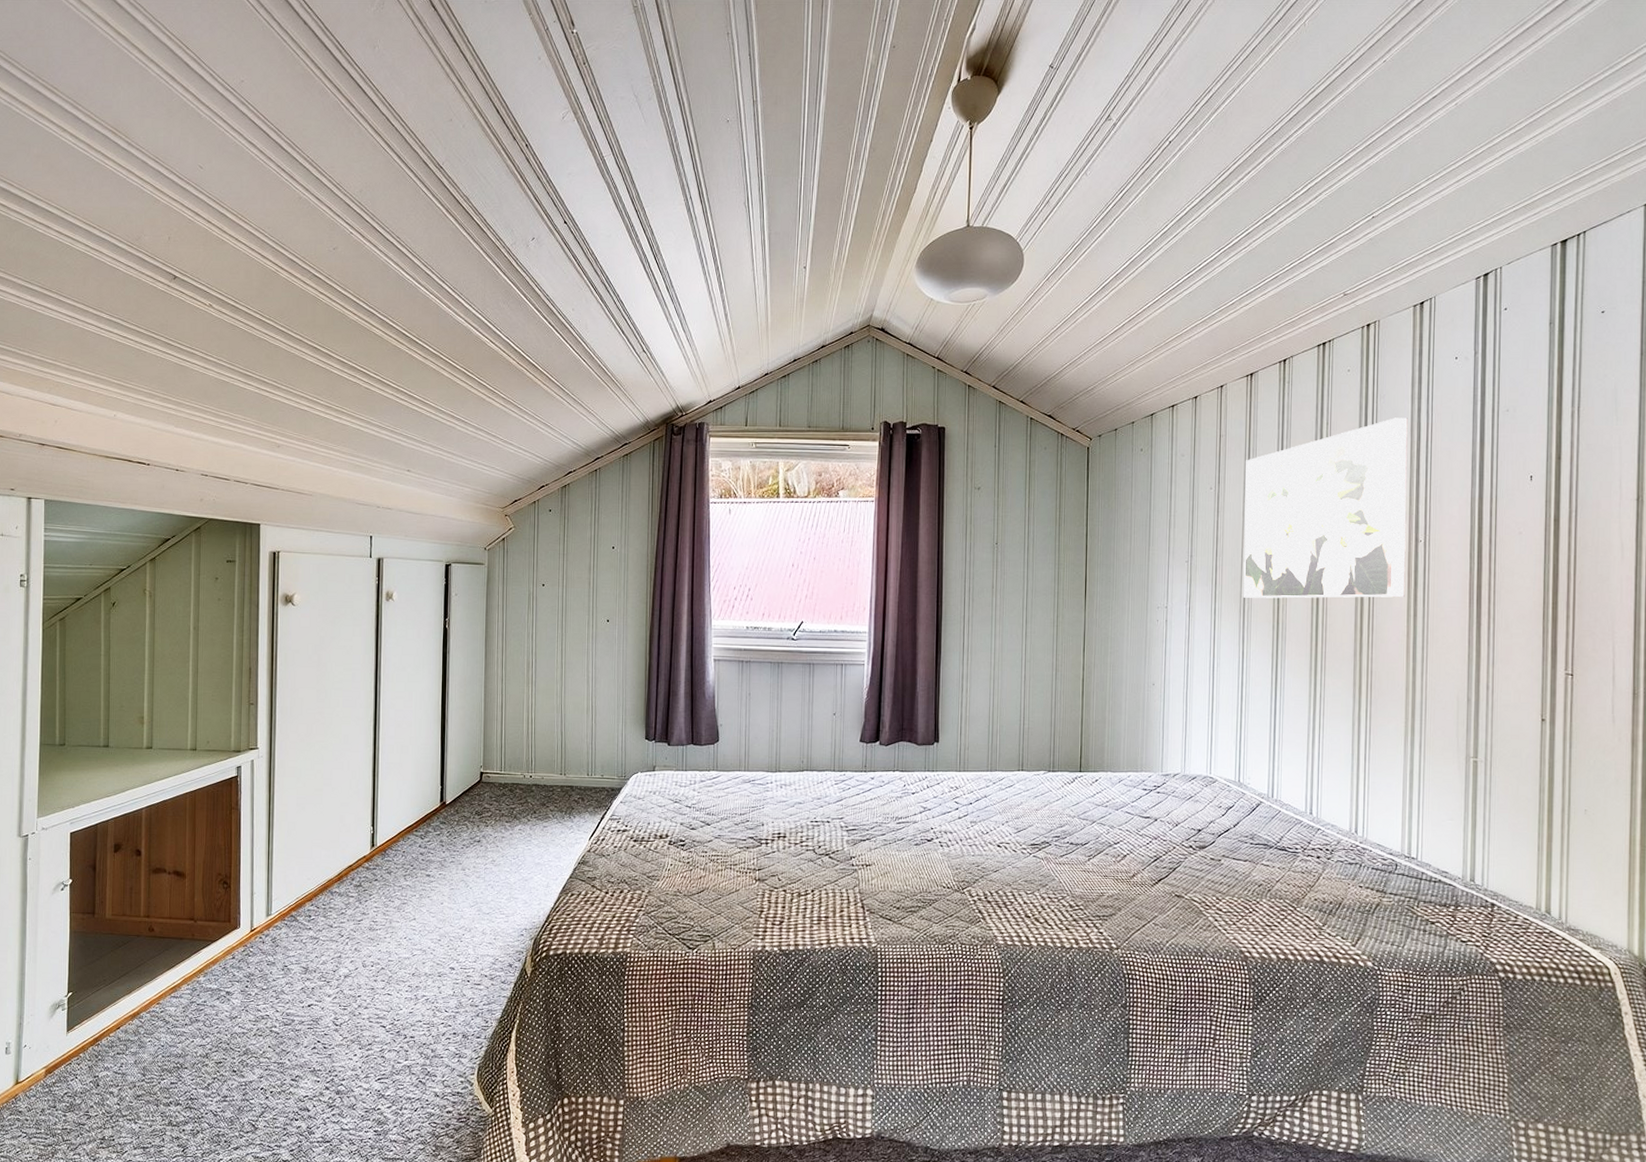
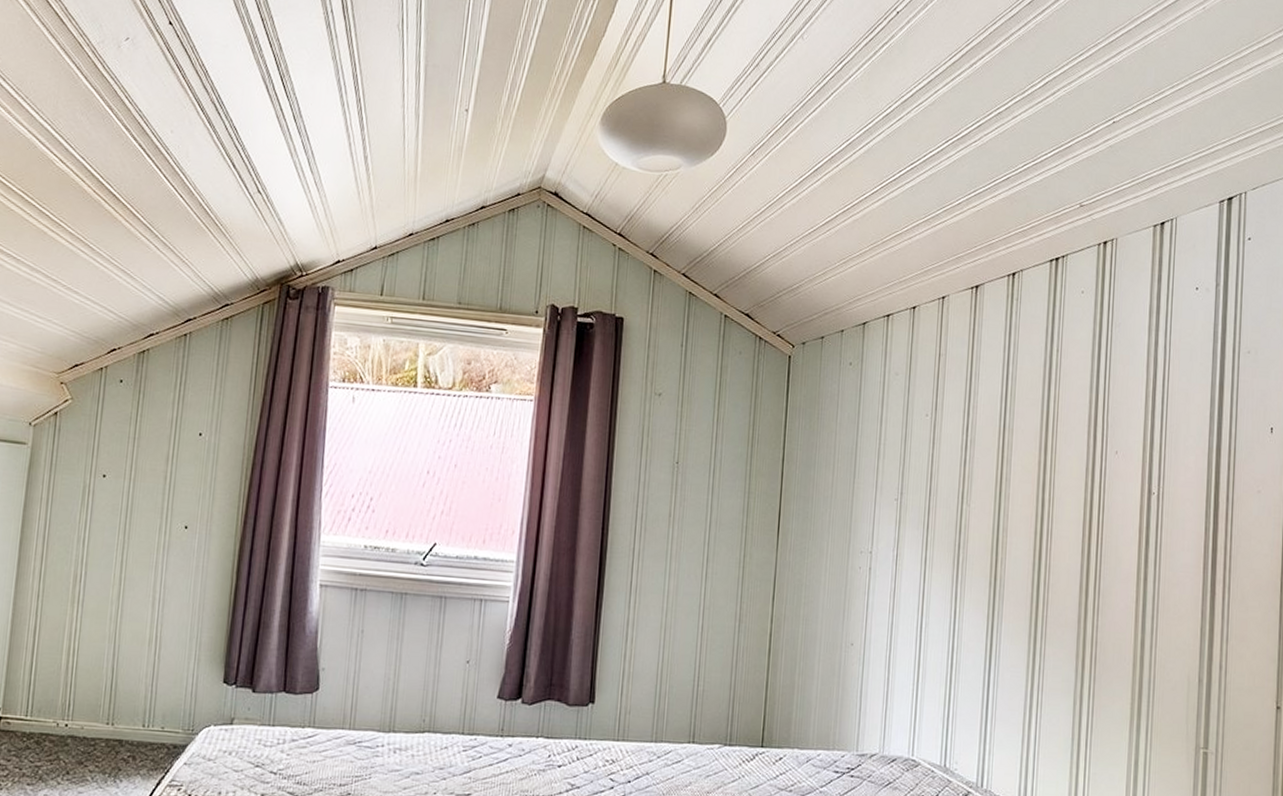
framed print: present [1243,417,1408,599] -> none [957,350,1144,558]

